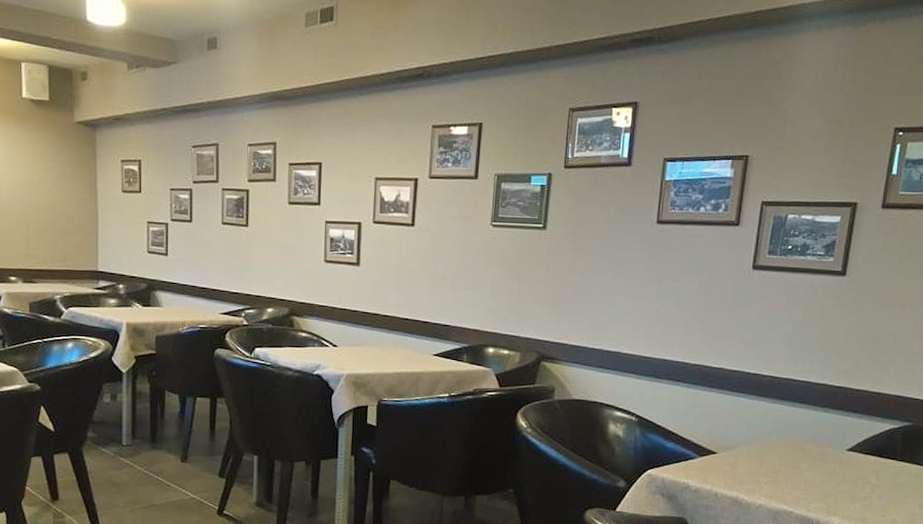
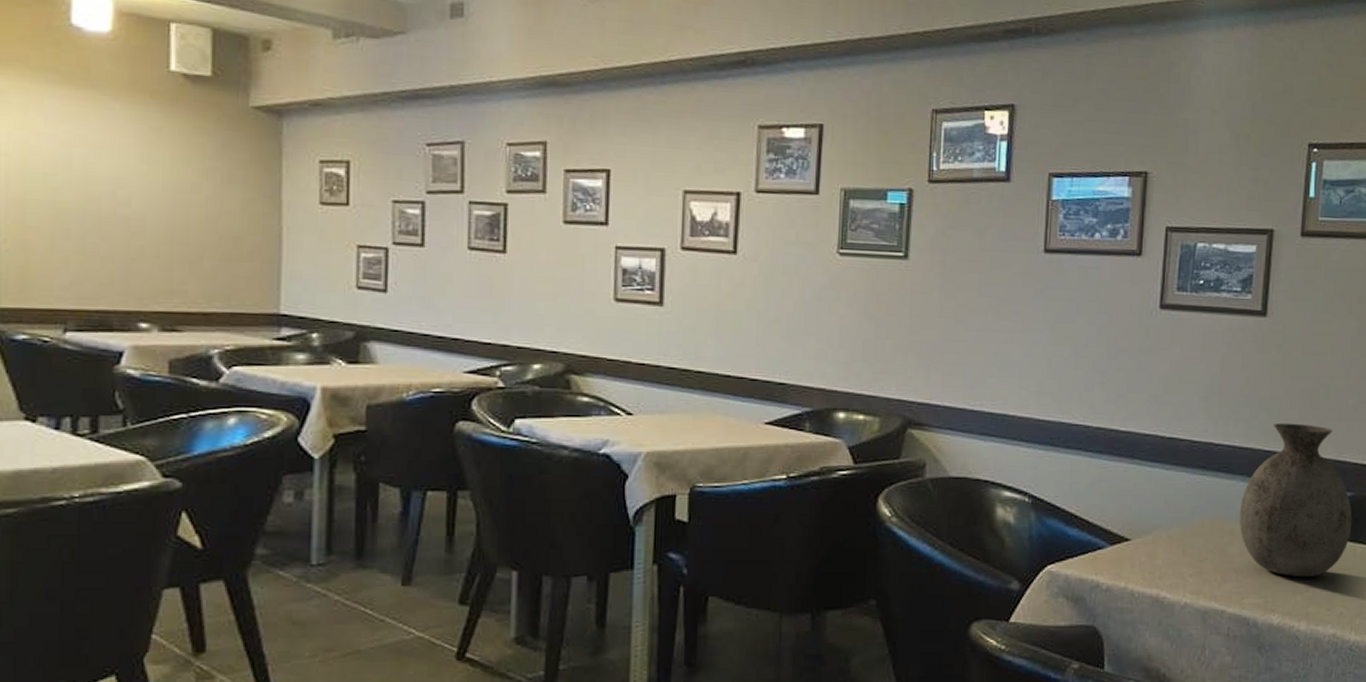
vase: none [809,364,910,490] -> present [1239,422,1353,578]

